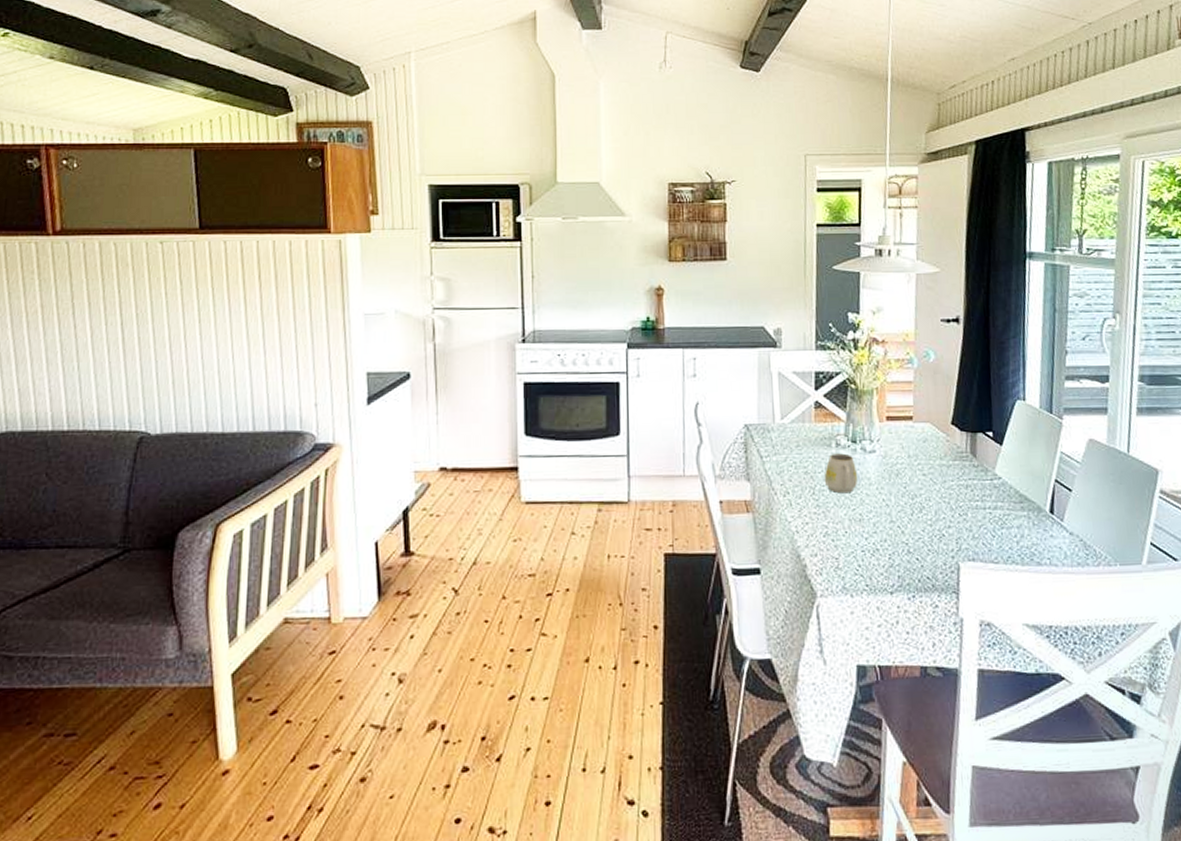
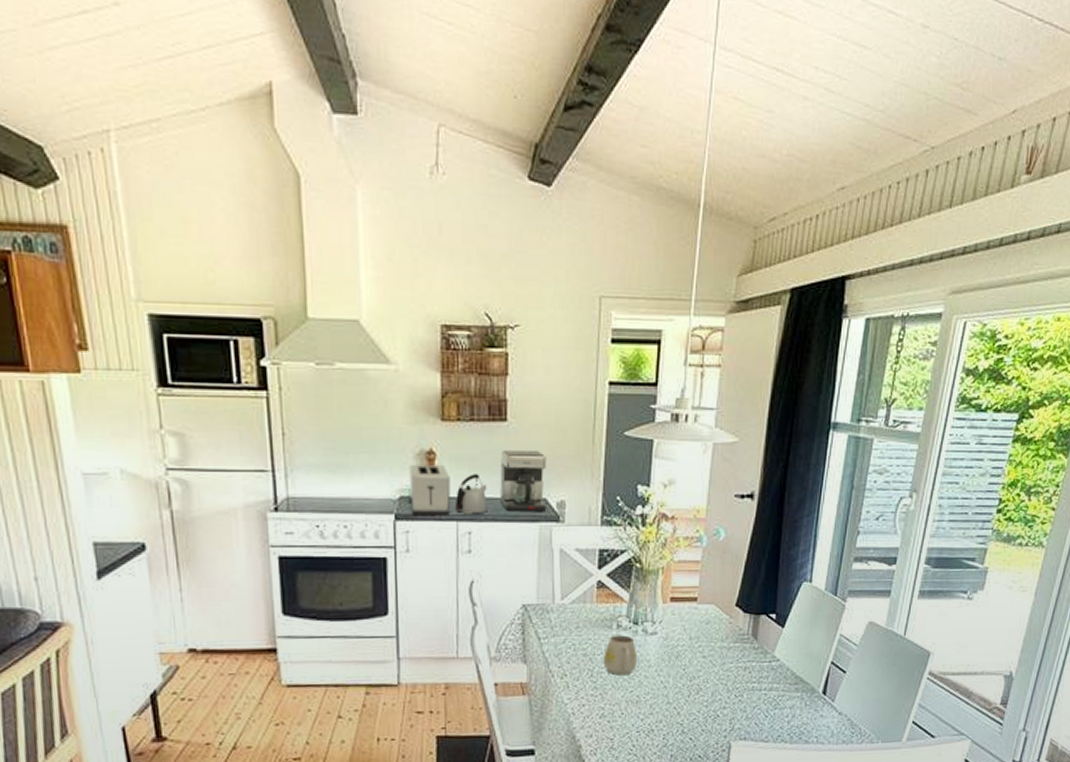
toaster: none [639,298,678,345] -> present [408,464,451,516]
kettle: none [680,306,711,342] -> present [454,474,488,514]
coffee maker: none [721,284,765,339] -> present [500,449,547,512]

